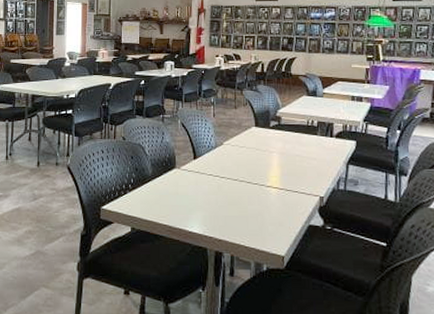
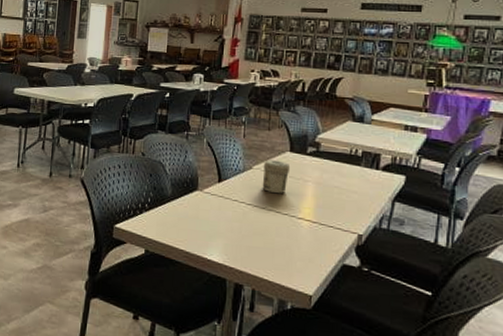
jar: none [233,135,257,166] -> present [262,160,291,194]

